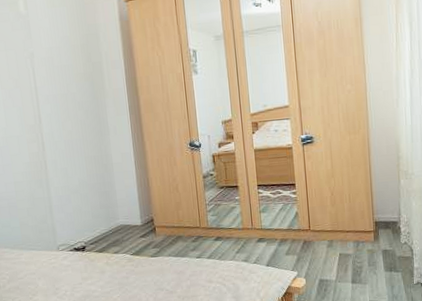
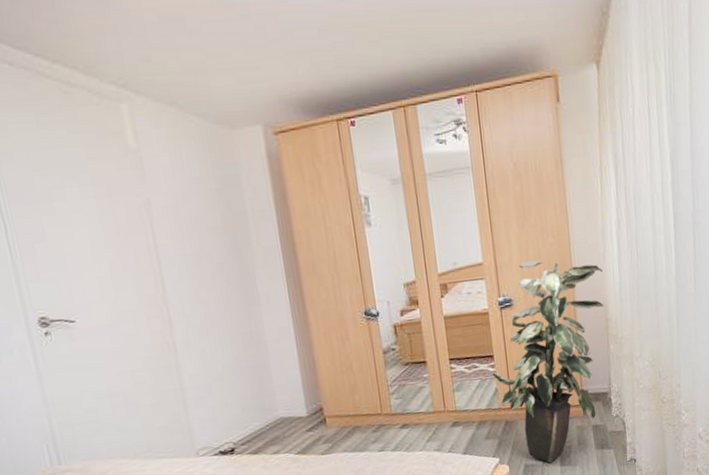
indoor plant: none [293,104,396,280] -> present [492,260,604,464]

